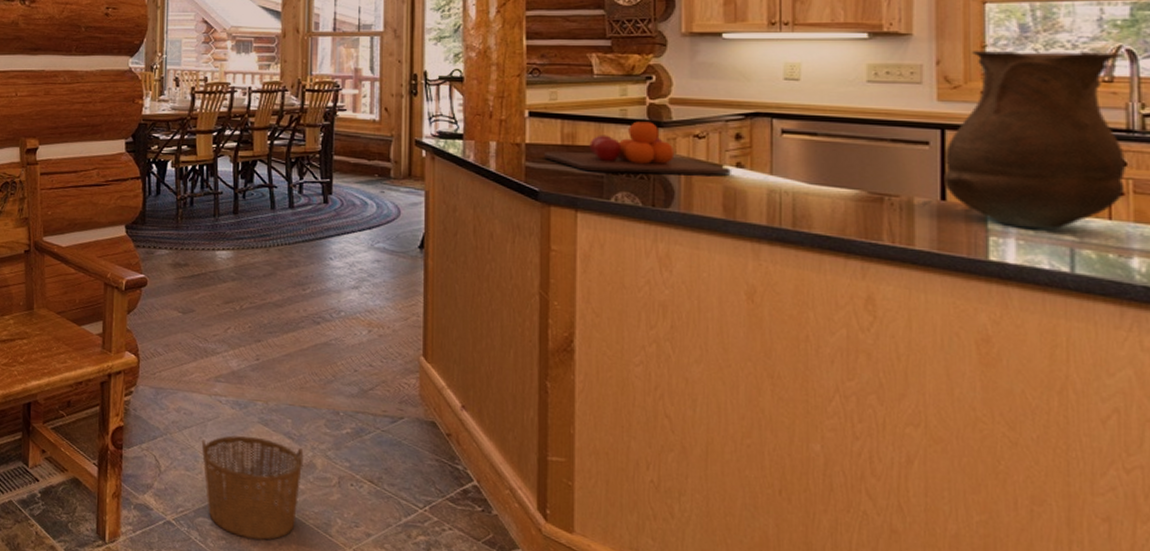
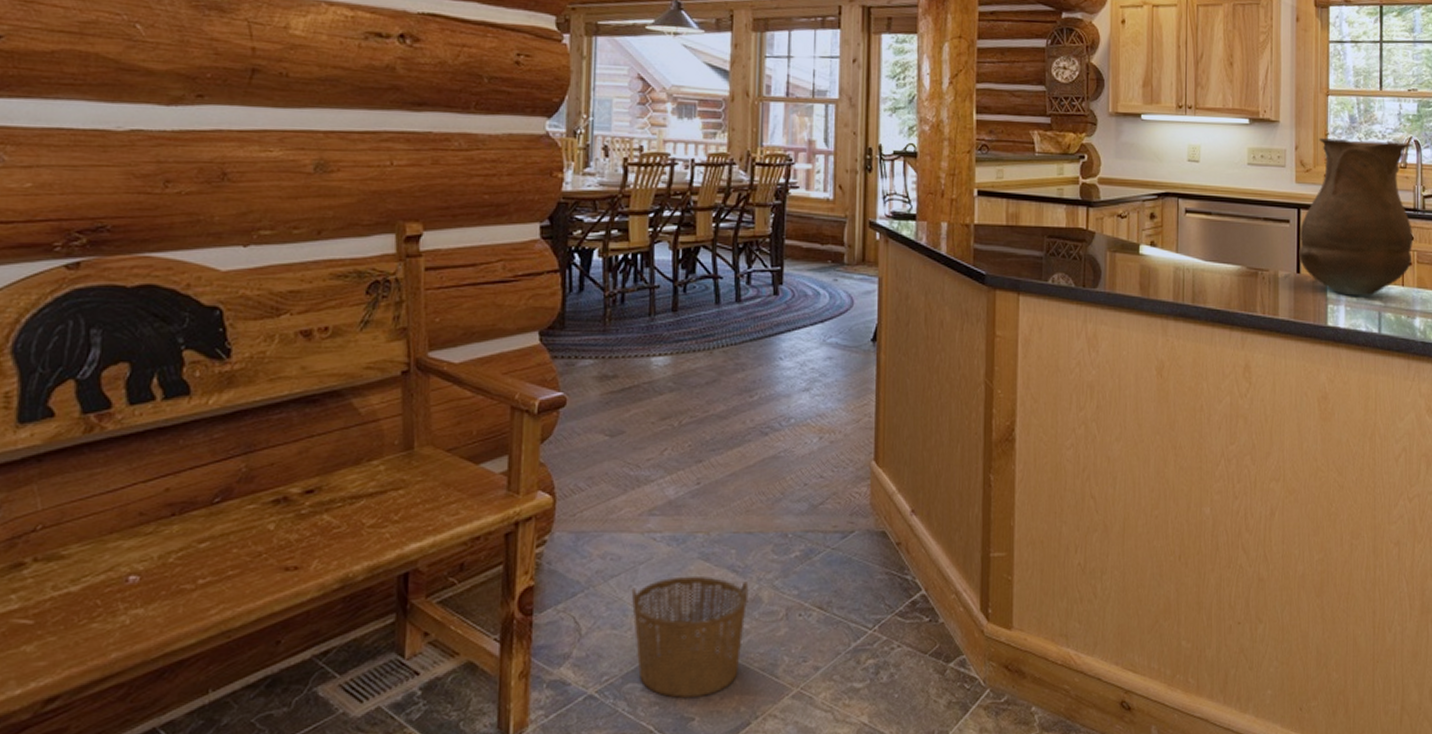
chopping board: present [543,121,731,176] -> none [990,201,1146,255]

